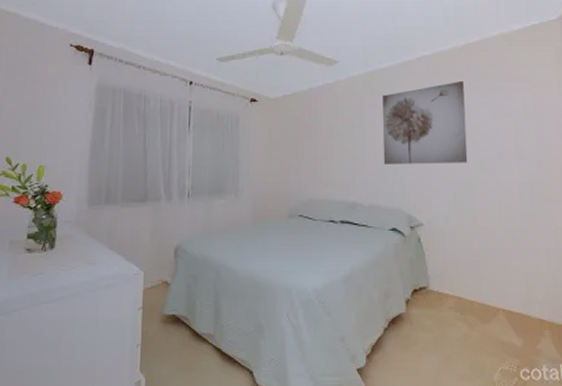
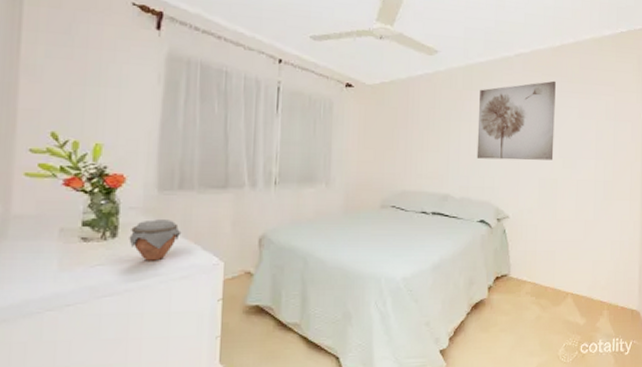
jar: none [64,232,107,270] -> present [129,219,182,261]

